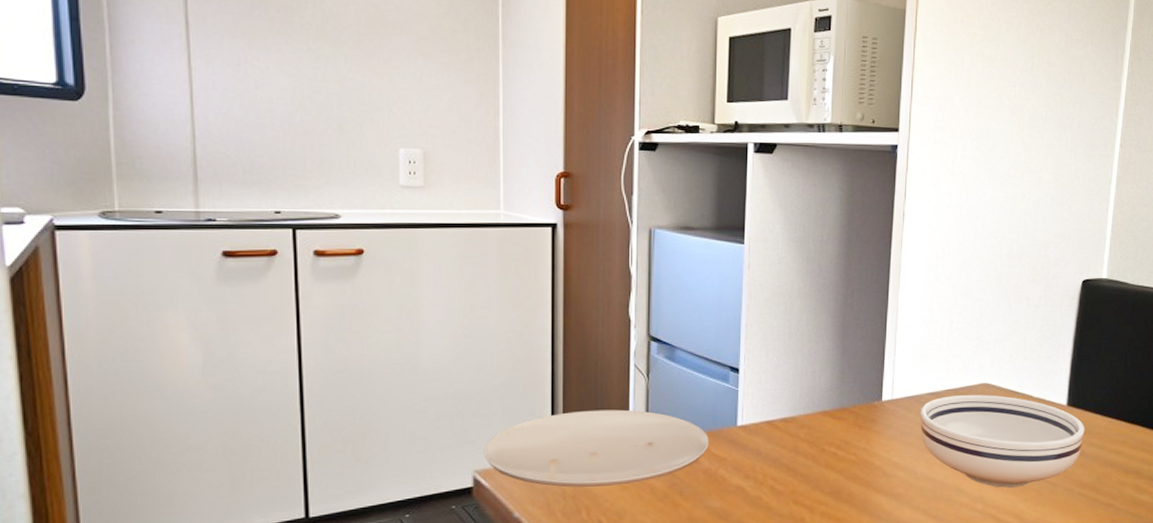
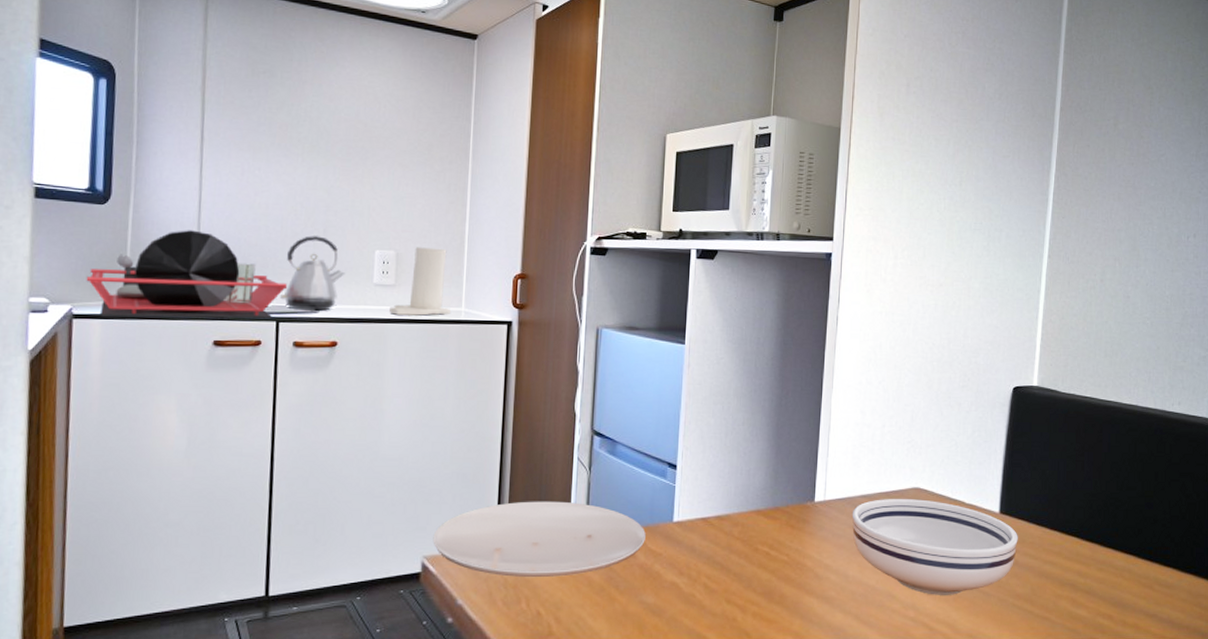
dish rack: none [65,129,301,228] -> present [86,230,287,319]
kettle: none [293,133,367,216] -> present [279,236,346,311]
paper towel: none [420,144,489,219] -> present [390,247,451,316]

